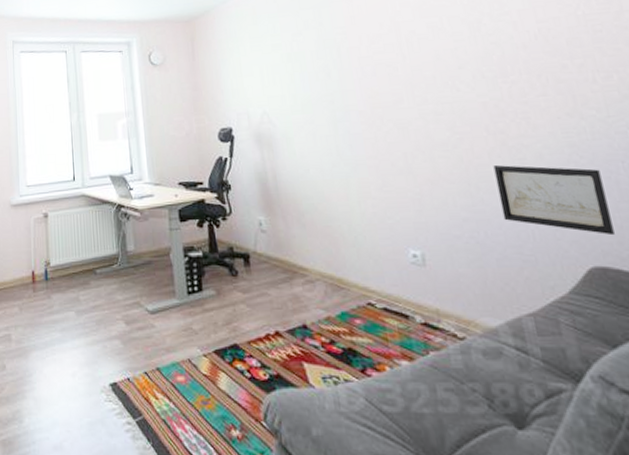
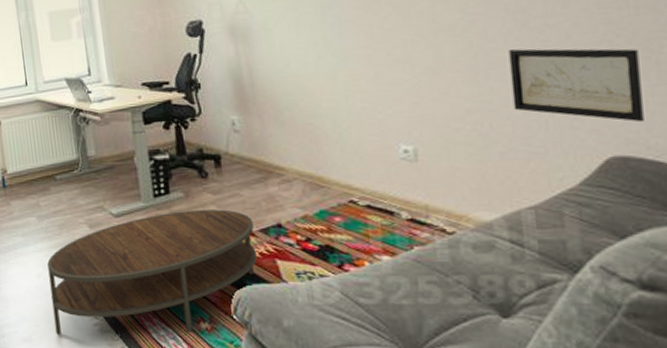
coffee table: none [83,309,285,443] -> present [47,209,257,336]

